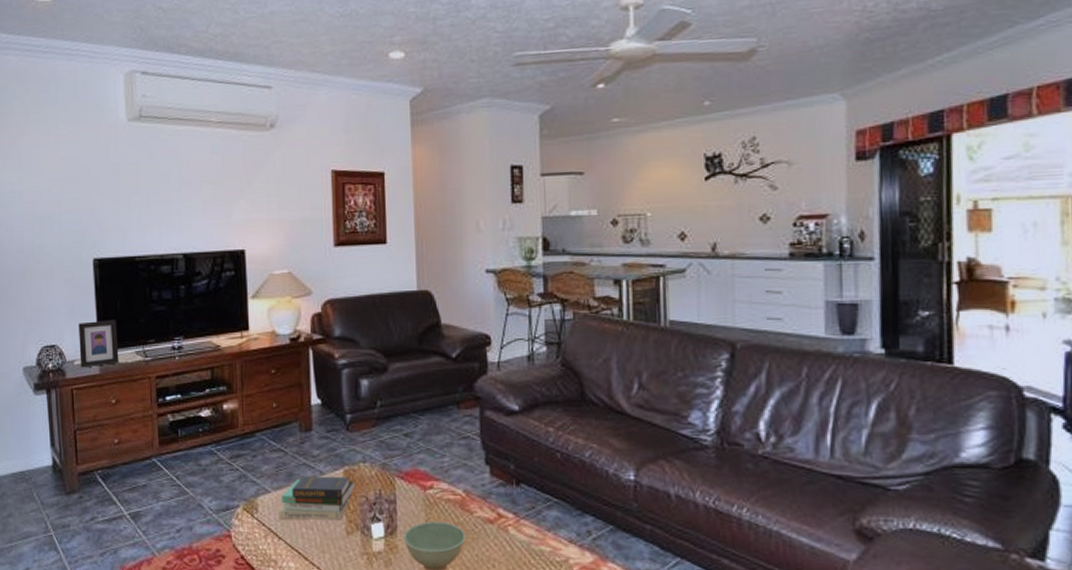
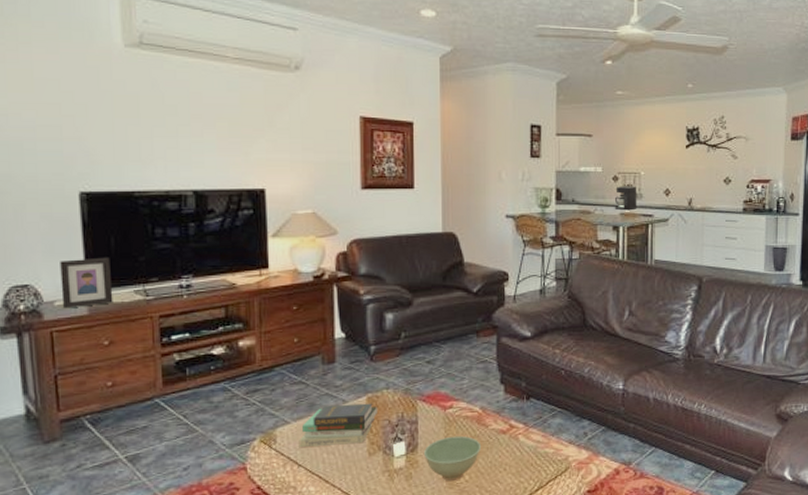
coffee maker: none [614,230,644,261] -> present [614,186,637,211]

